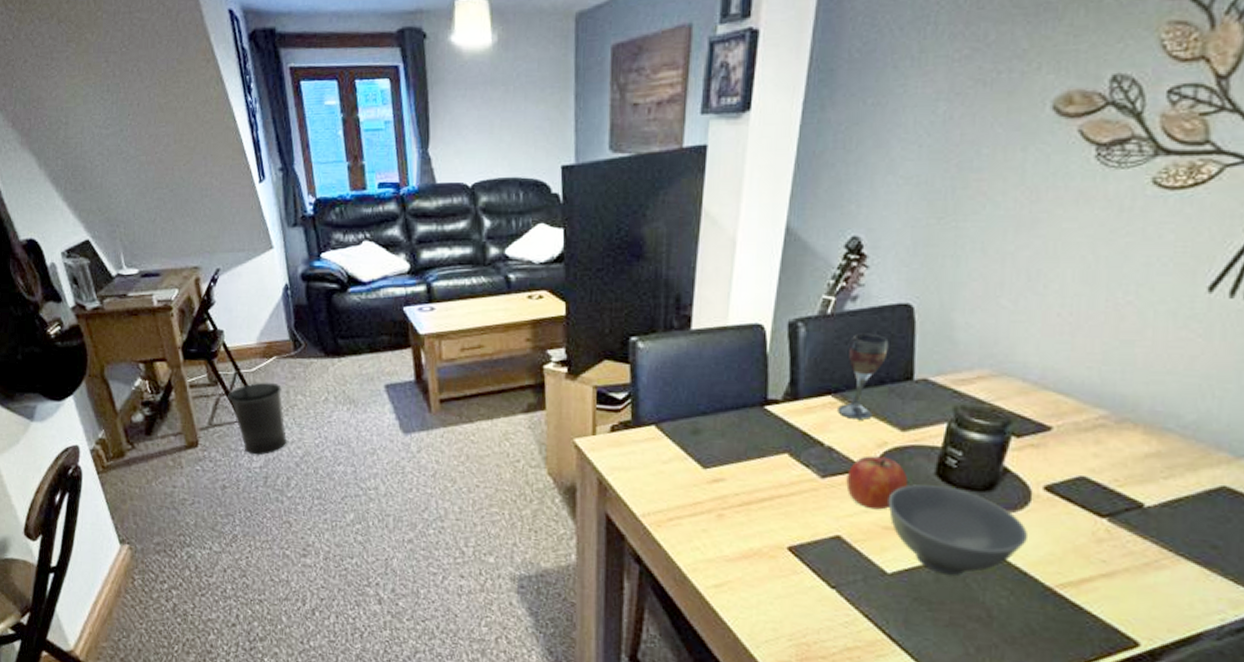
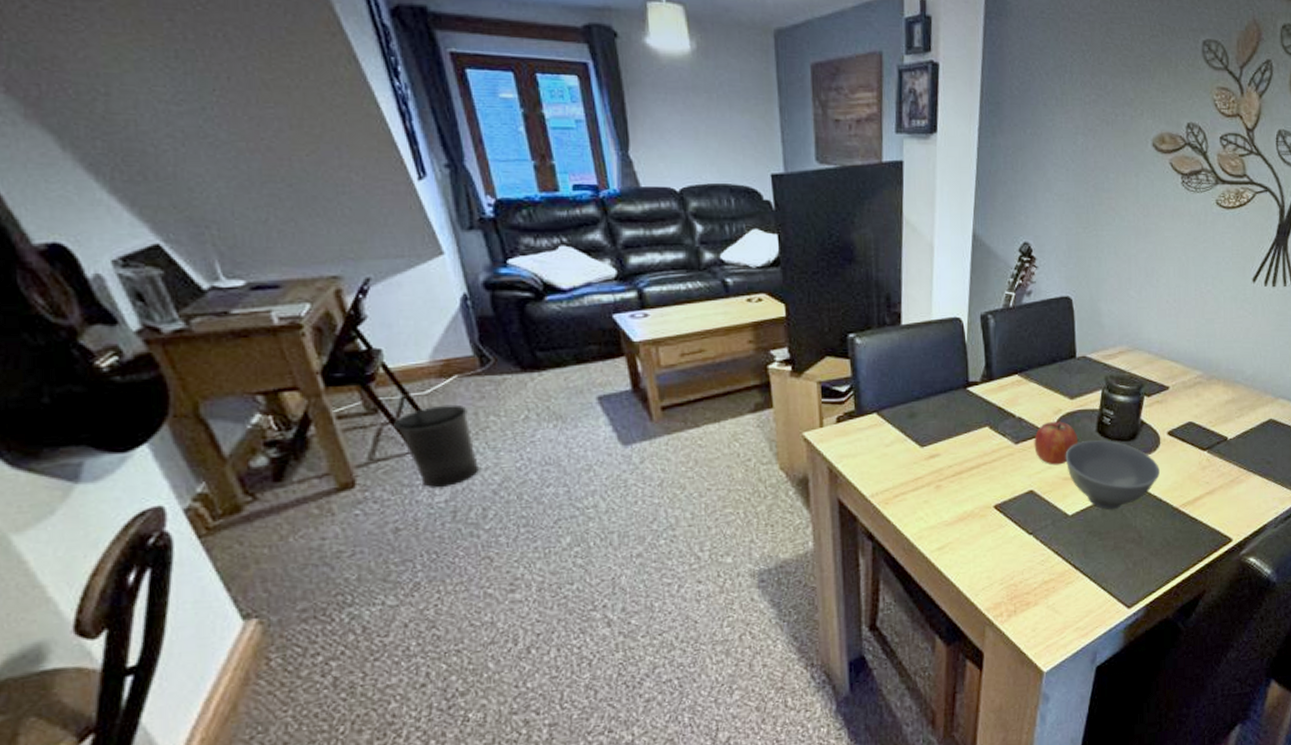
cup: present [838,333,889,420] -> none [1023,321,1057,393]

